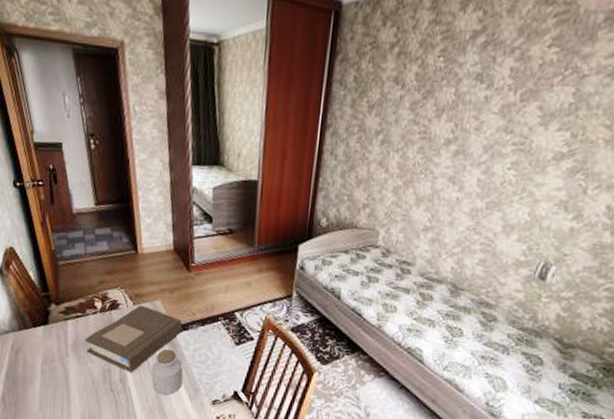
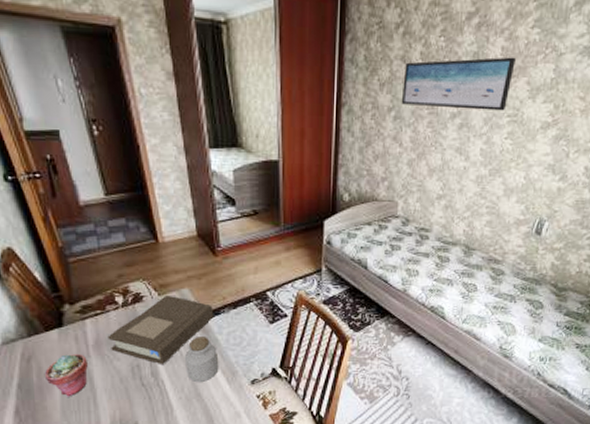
potted succulent: none [28,351,66,392] -> present [44,354,88,397]
wall art: none [390,79,527,138] -> present [401,57,516,111]

